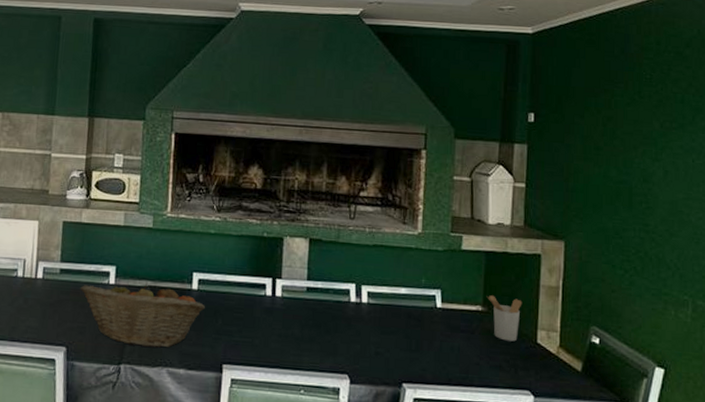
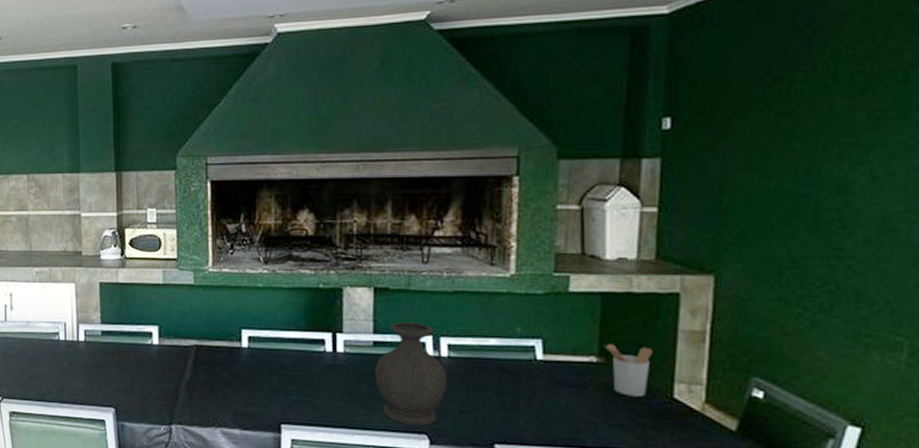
fruit basket: present [80,281,206,348] -> none [123,340,258,408]
vase: none [307,270,366,366] -> present [375,321,447,426]

